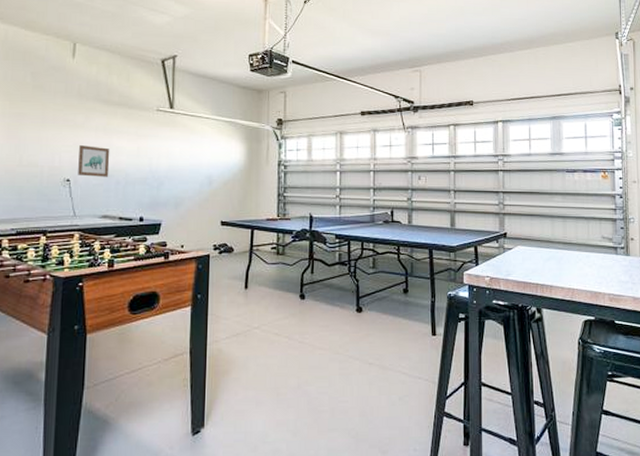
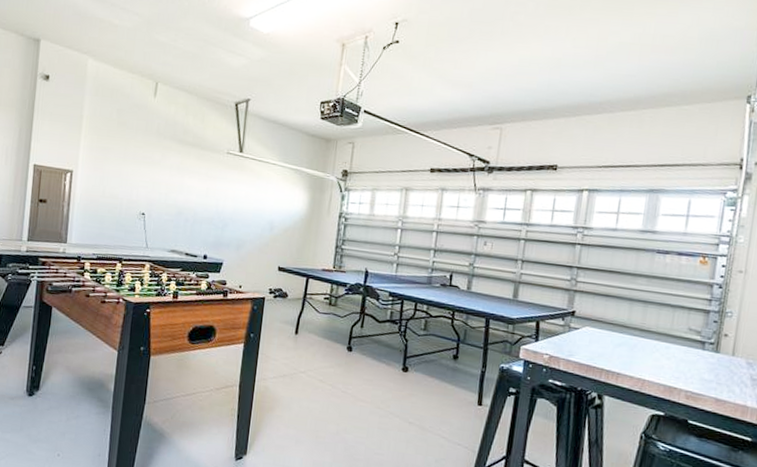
wall art: present [78,145,110,177] -> none [152,182,182,214]

